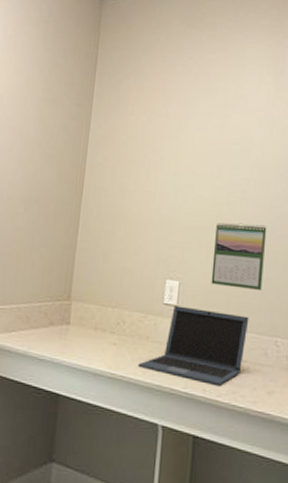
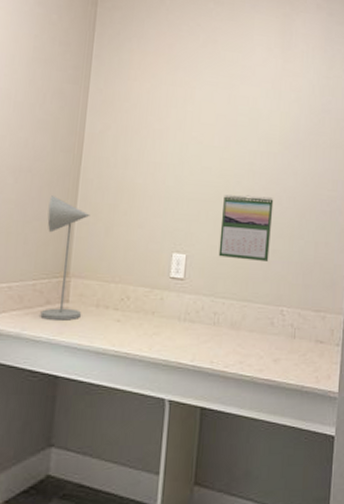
desk lamp: none [44,224,90,342] -> present [40,196,90,321]
laptop: present [138,305,249,386] -> none [143,279,256,356]

